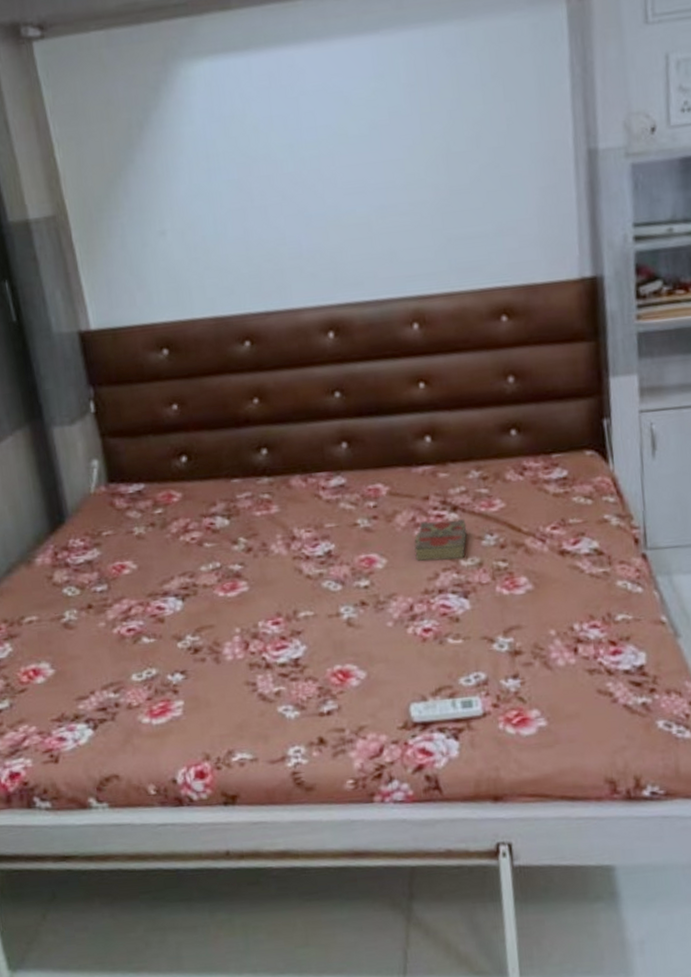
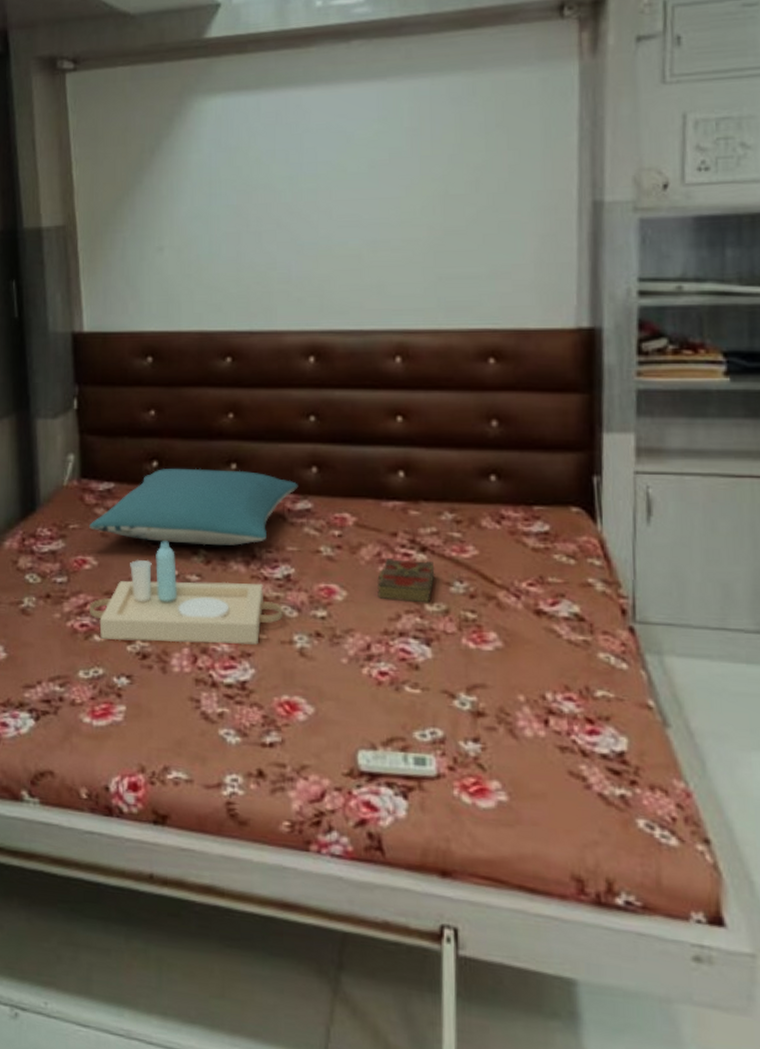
pillow: none [123,454,330,537] -> present [89,468,298,546]
serving tray: none [133,534,328,640] -> present [88,541,284,645]

